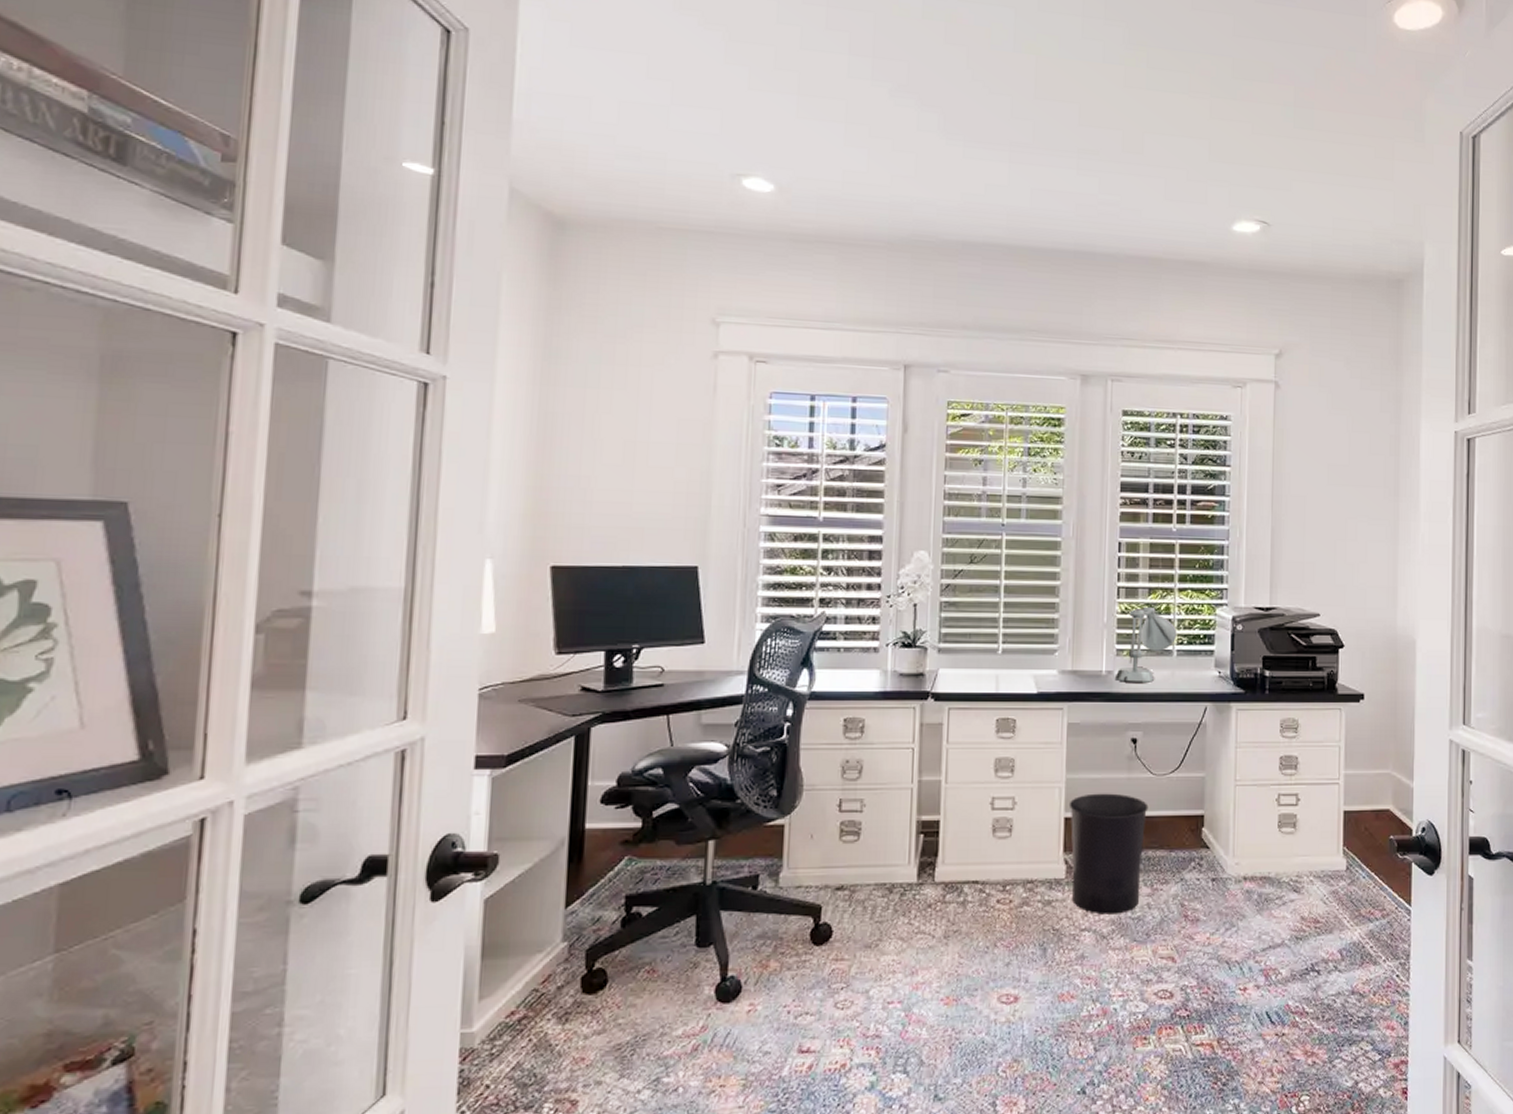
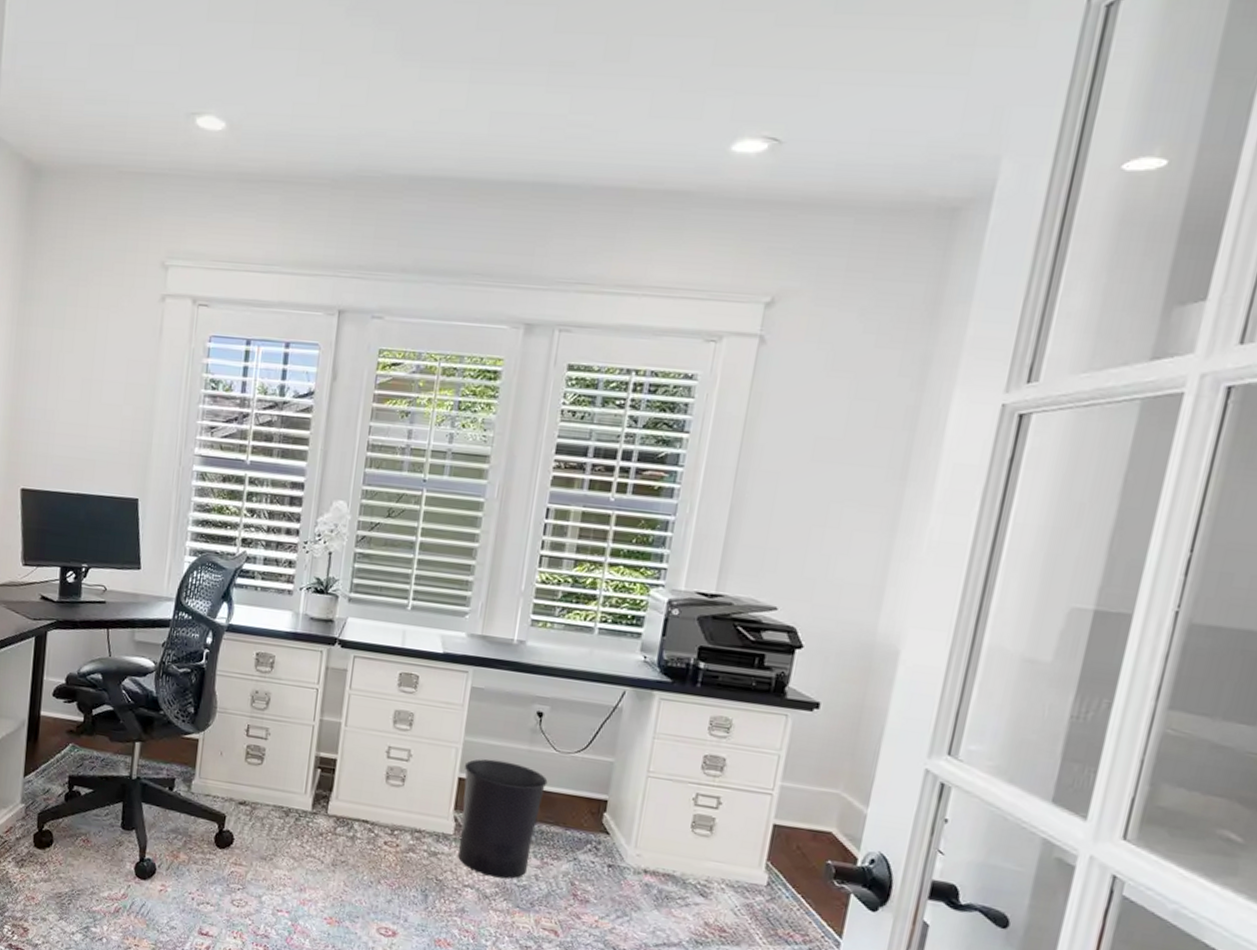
desk lamp: present [1114,606,1177,684] -> none [526,578,602,658]

